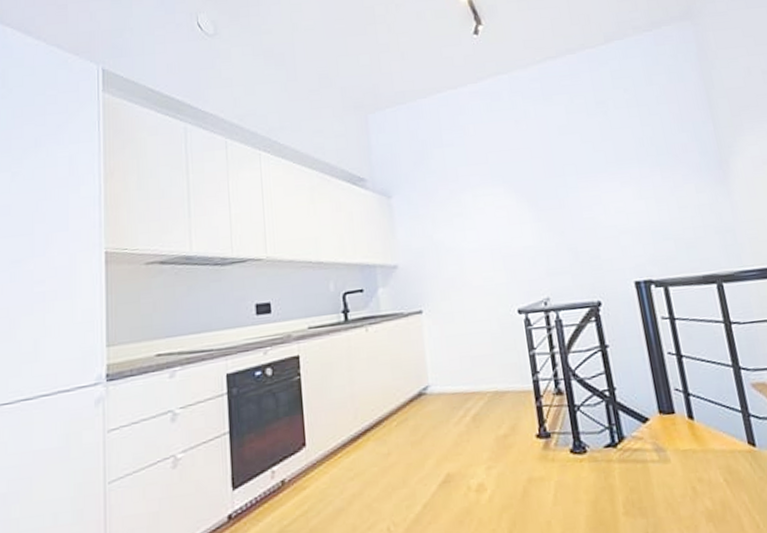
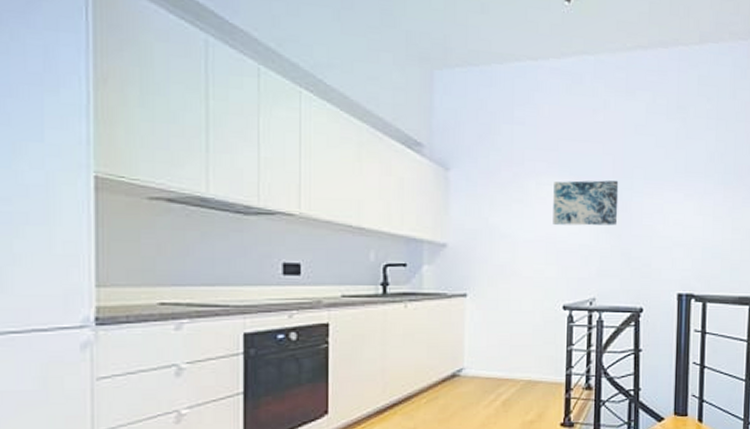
wall art: none [489,181,558,232] -> present [553,180,619,226]

